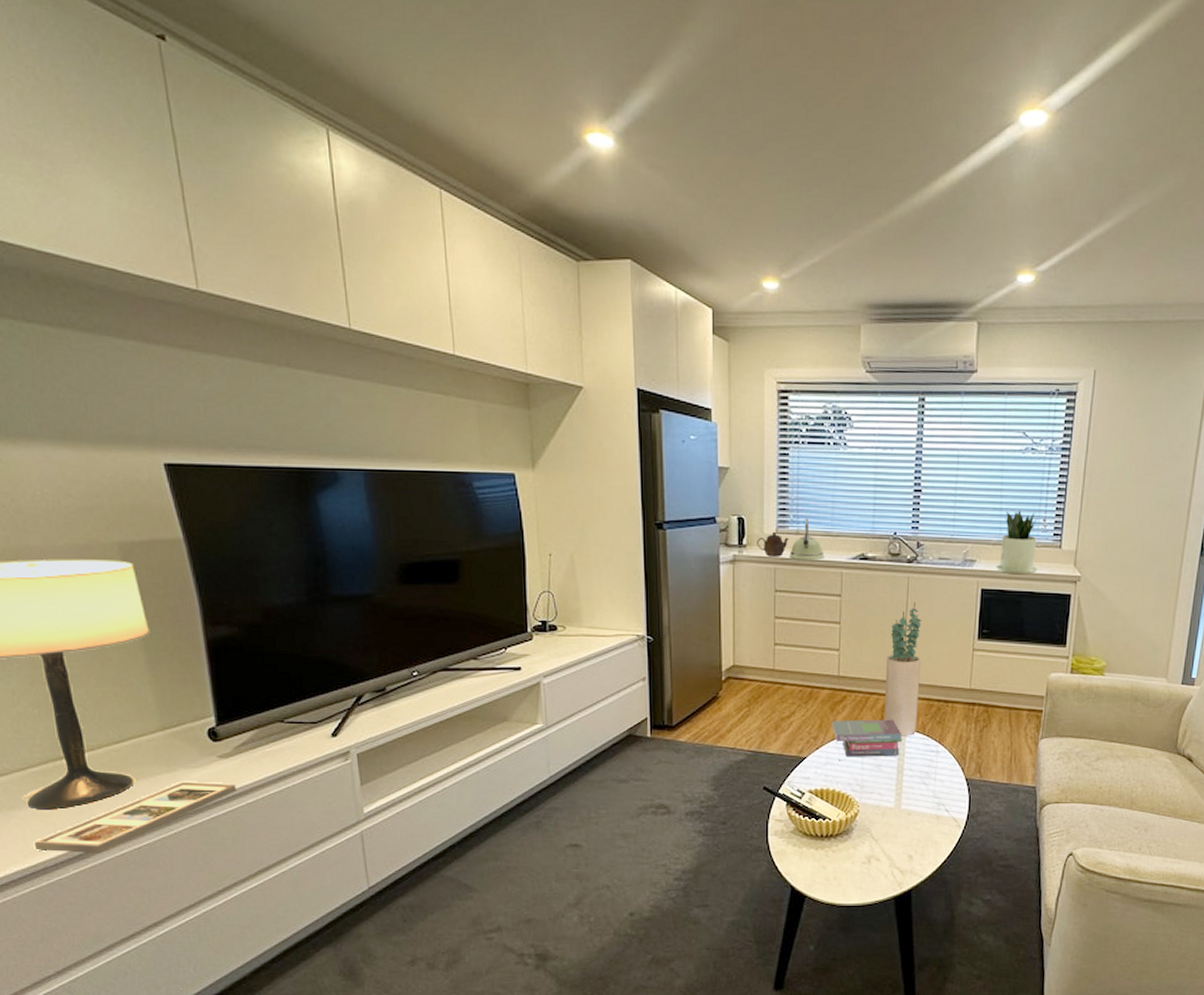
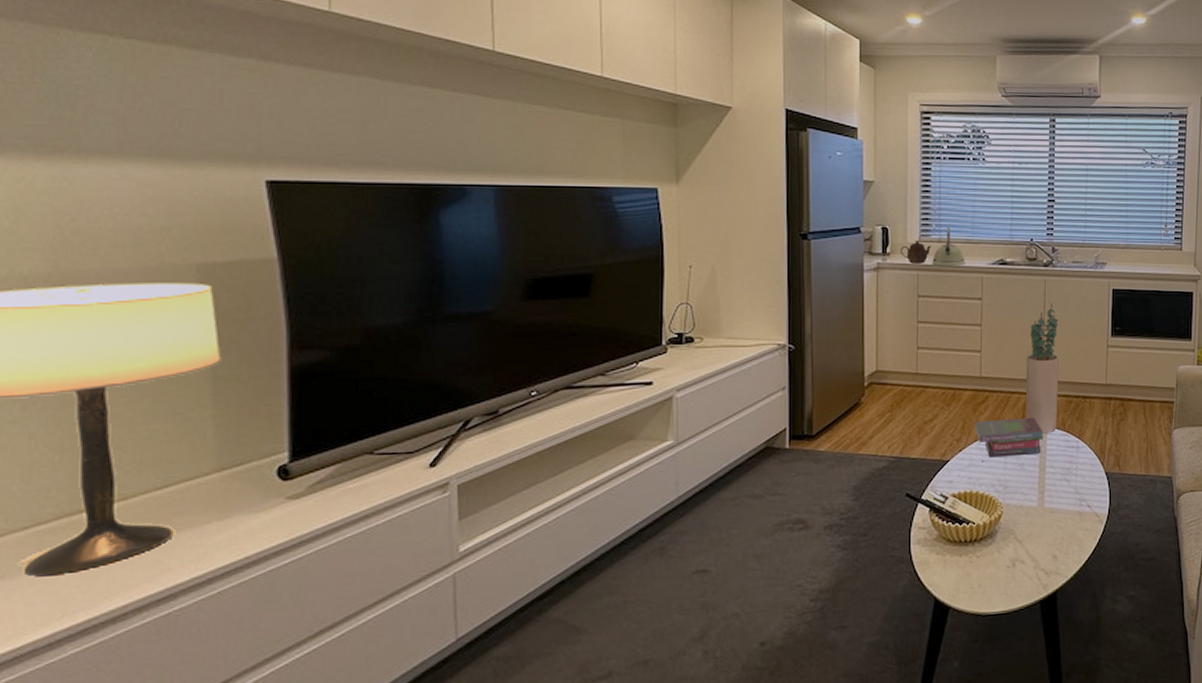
photo frame: present [33,781,237,854] -> none [23,528,305,629]
planter: present [996,511,1038,575] -> none [1125,218,1163,275]

